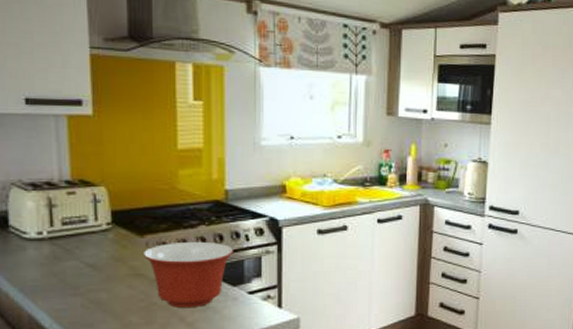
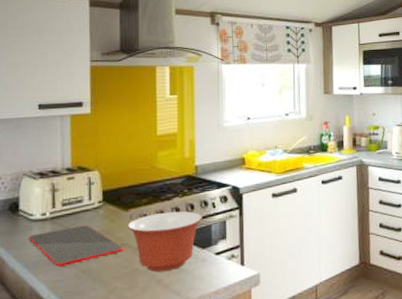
cutting board: none [23,249,139,294] -> present [29,225,124,267]

